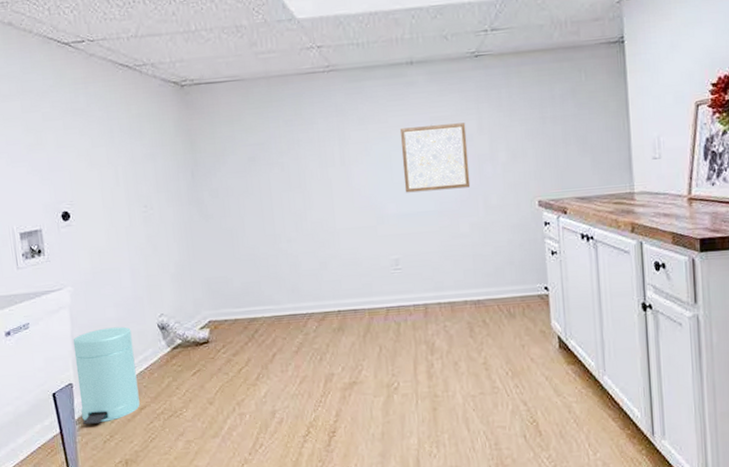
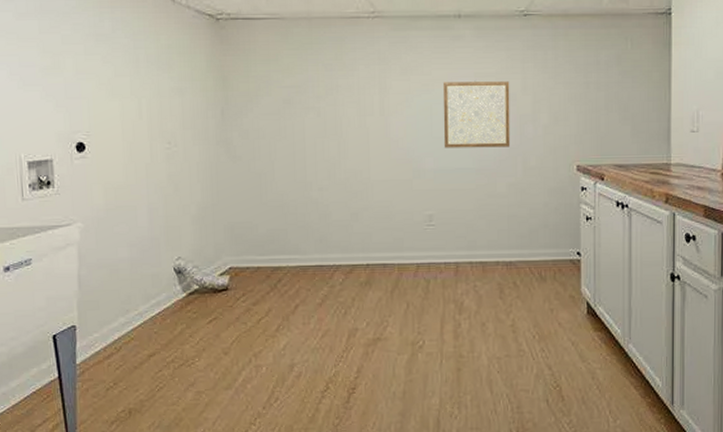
trash can: present [72,326,140,424] -> none [79,268,149,370]

